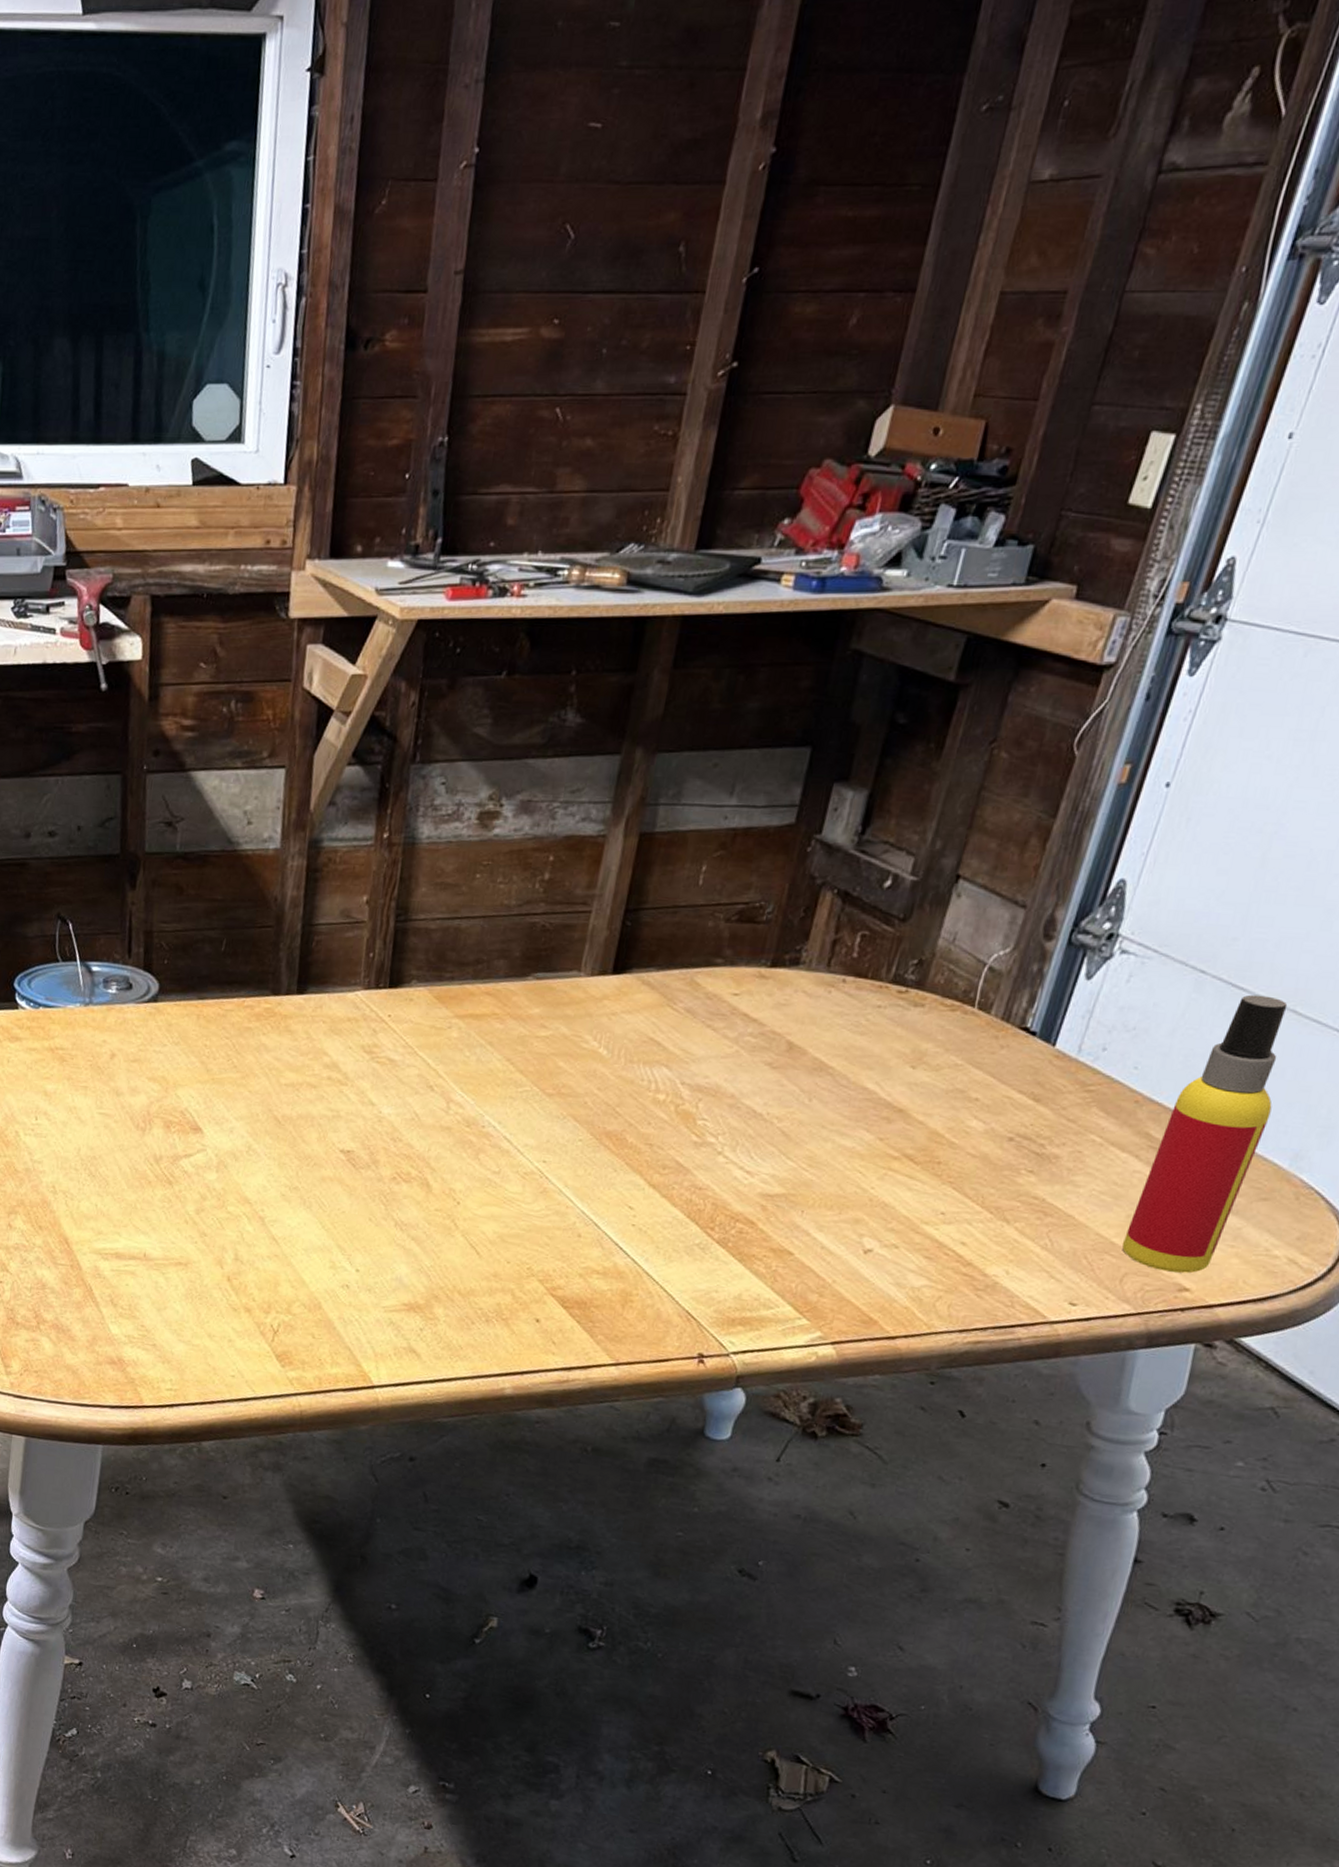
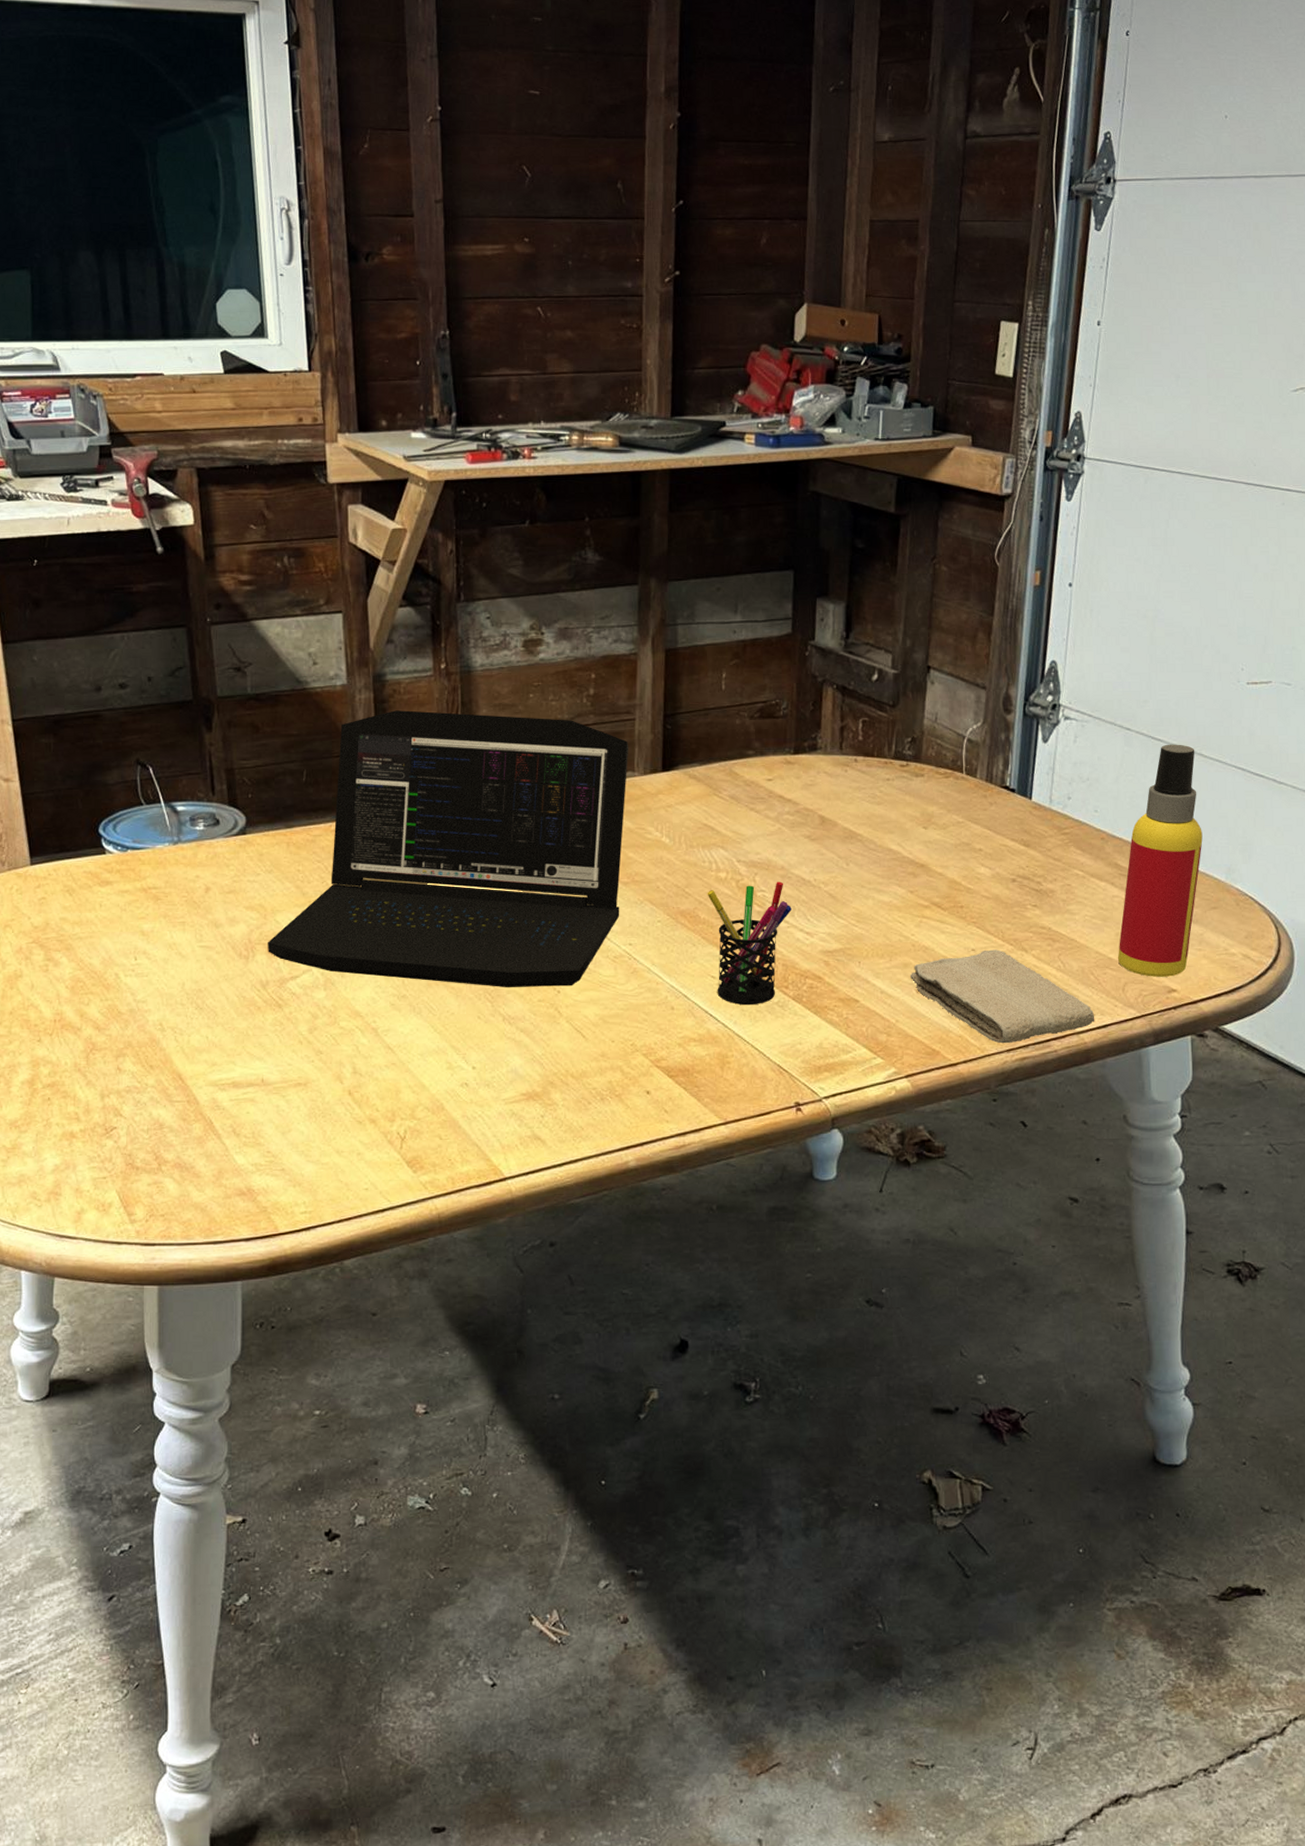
laptop: none [165,881,579,1199] -> present [268,710,629,988]
pen holder: none [632,1110,735,1244] -> present [707,881,792,1006]
washcloth: none [859,1215,1078,1324] -> present [909,949,1095,1044]

